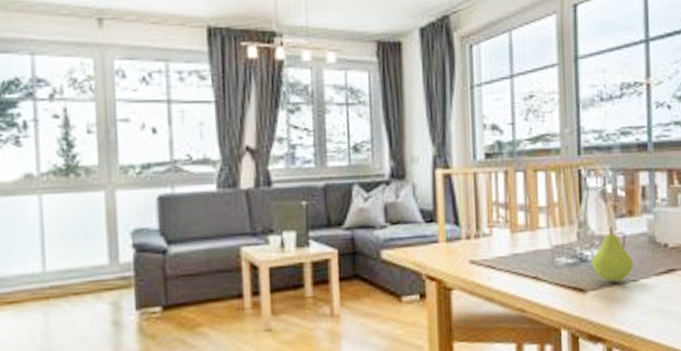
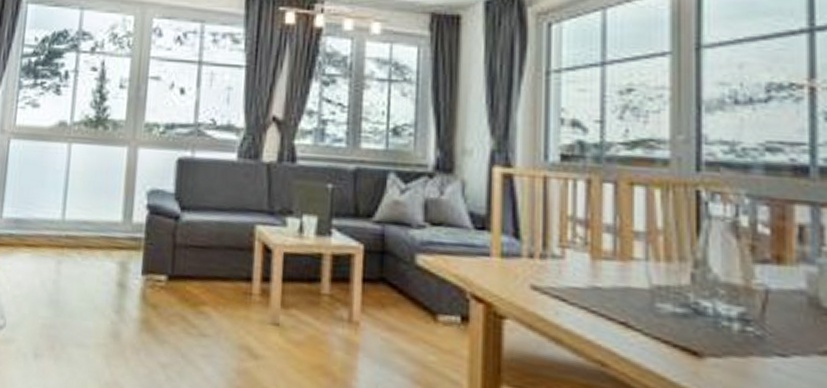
fruit: present [591,227,634,282] -> none [712,273,783,353]

